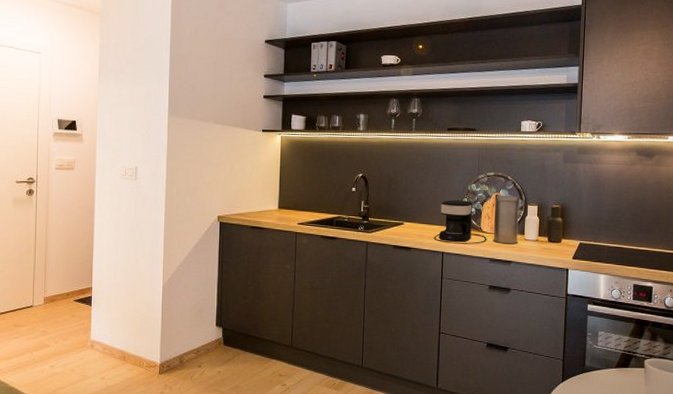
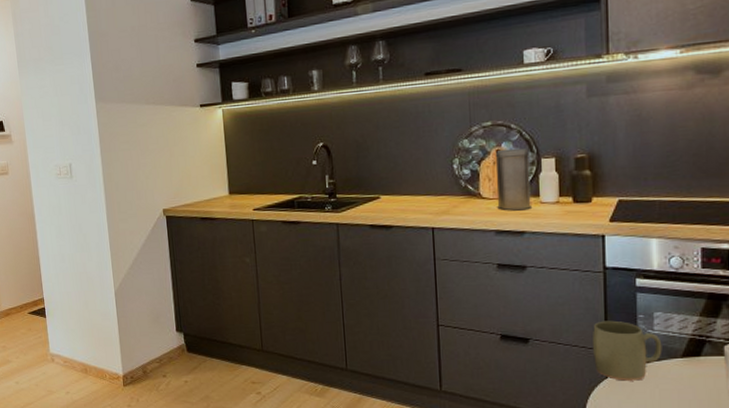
coffee maker: present [434,200,486,244] -> none [420,161,489,217]
mug: none [553,336,603,385] -> present [591,320,662,381]

